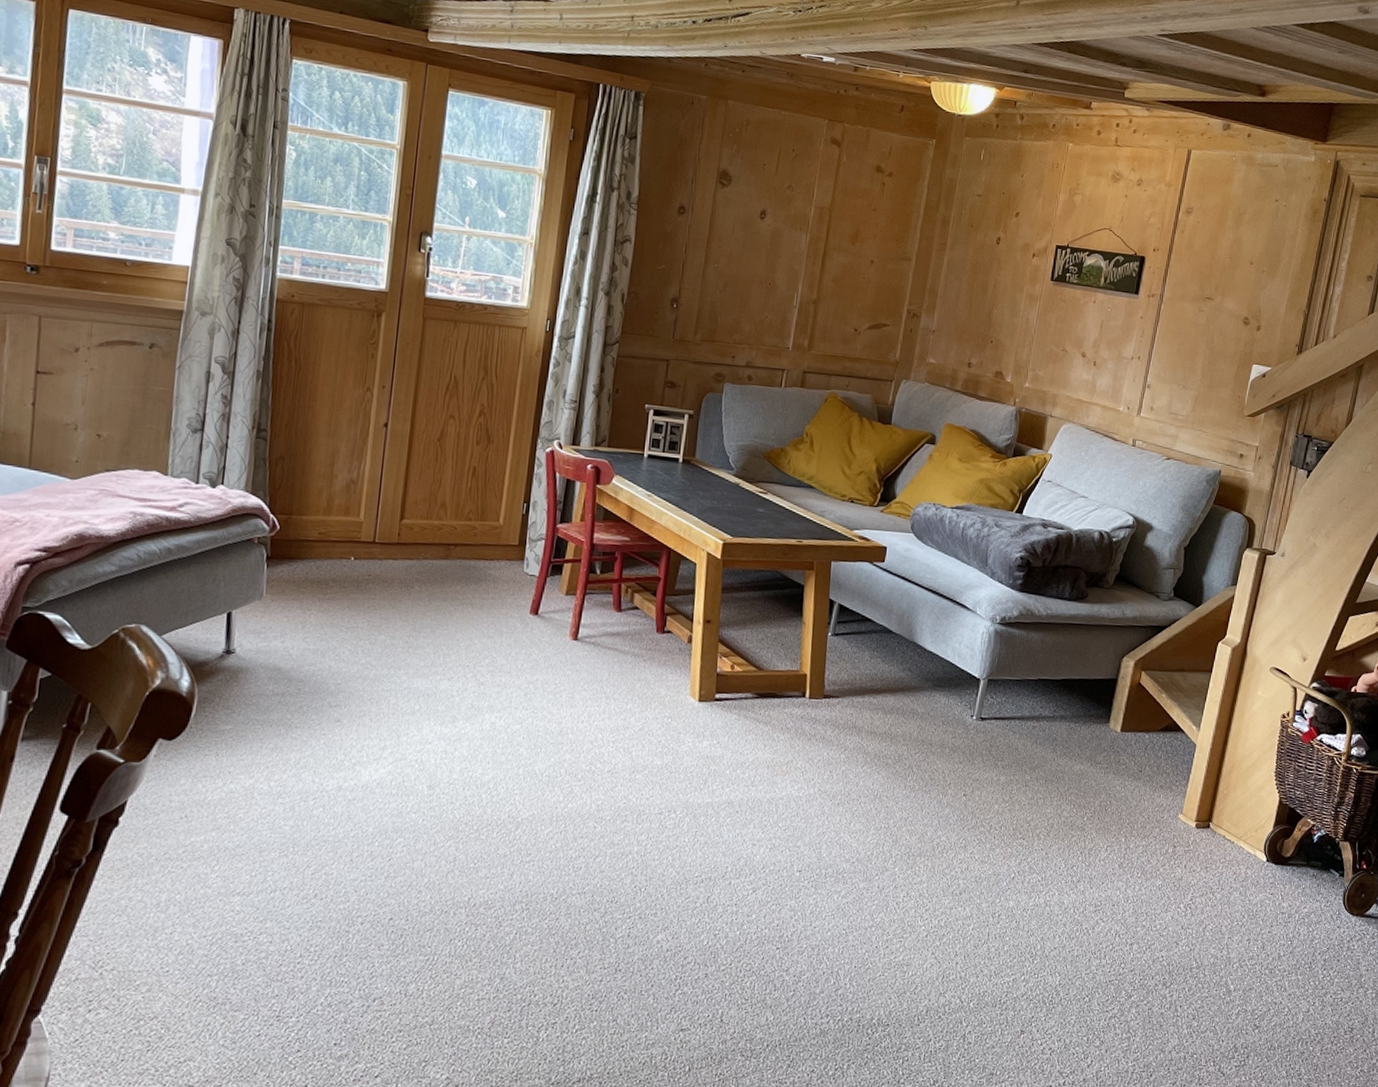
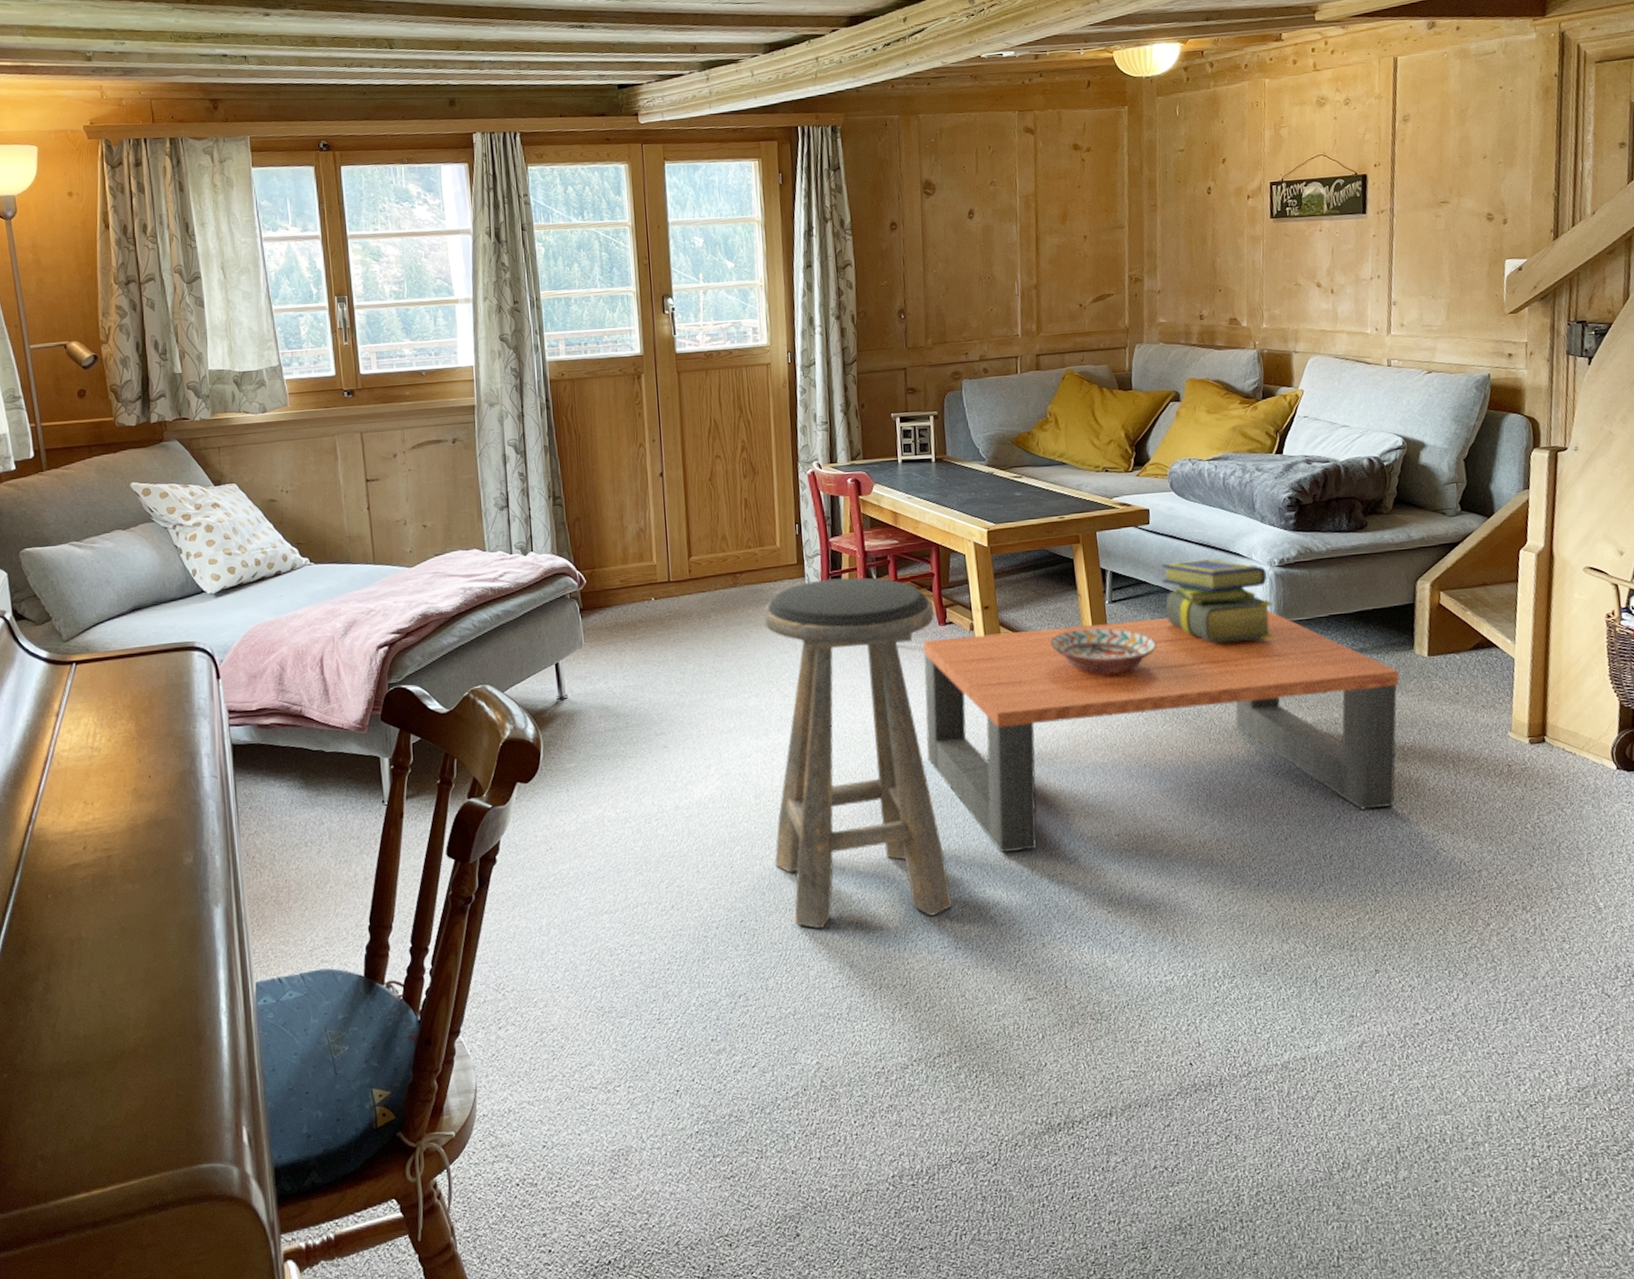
stool: none [438,566,656,935] -> present [763,577,952,928]
coffee table: none [620,645,1093,877] -> present [923,610,1400,852]
decorative bowl: none [767,658,871,709] -> present [1051,628,1157,676]
stack of books: none [885,603,988,694] -> present [1162,558,1274,643]

